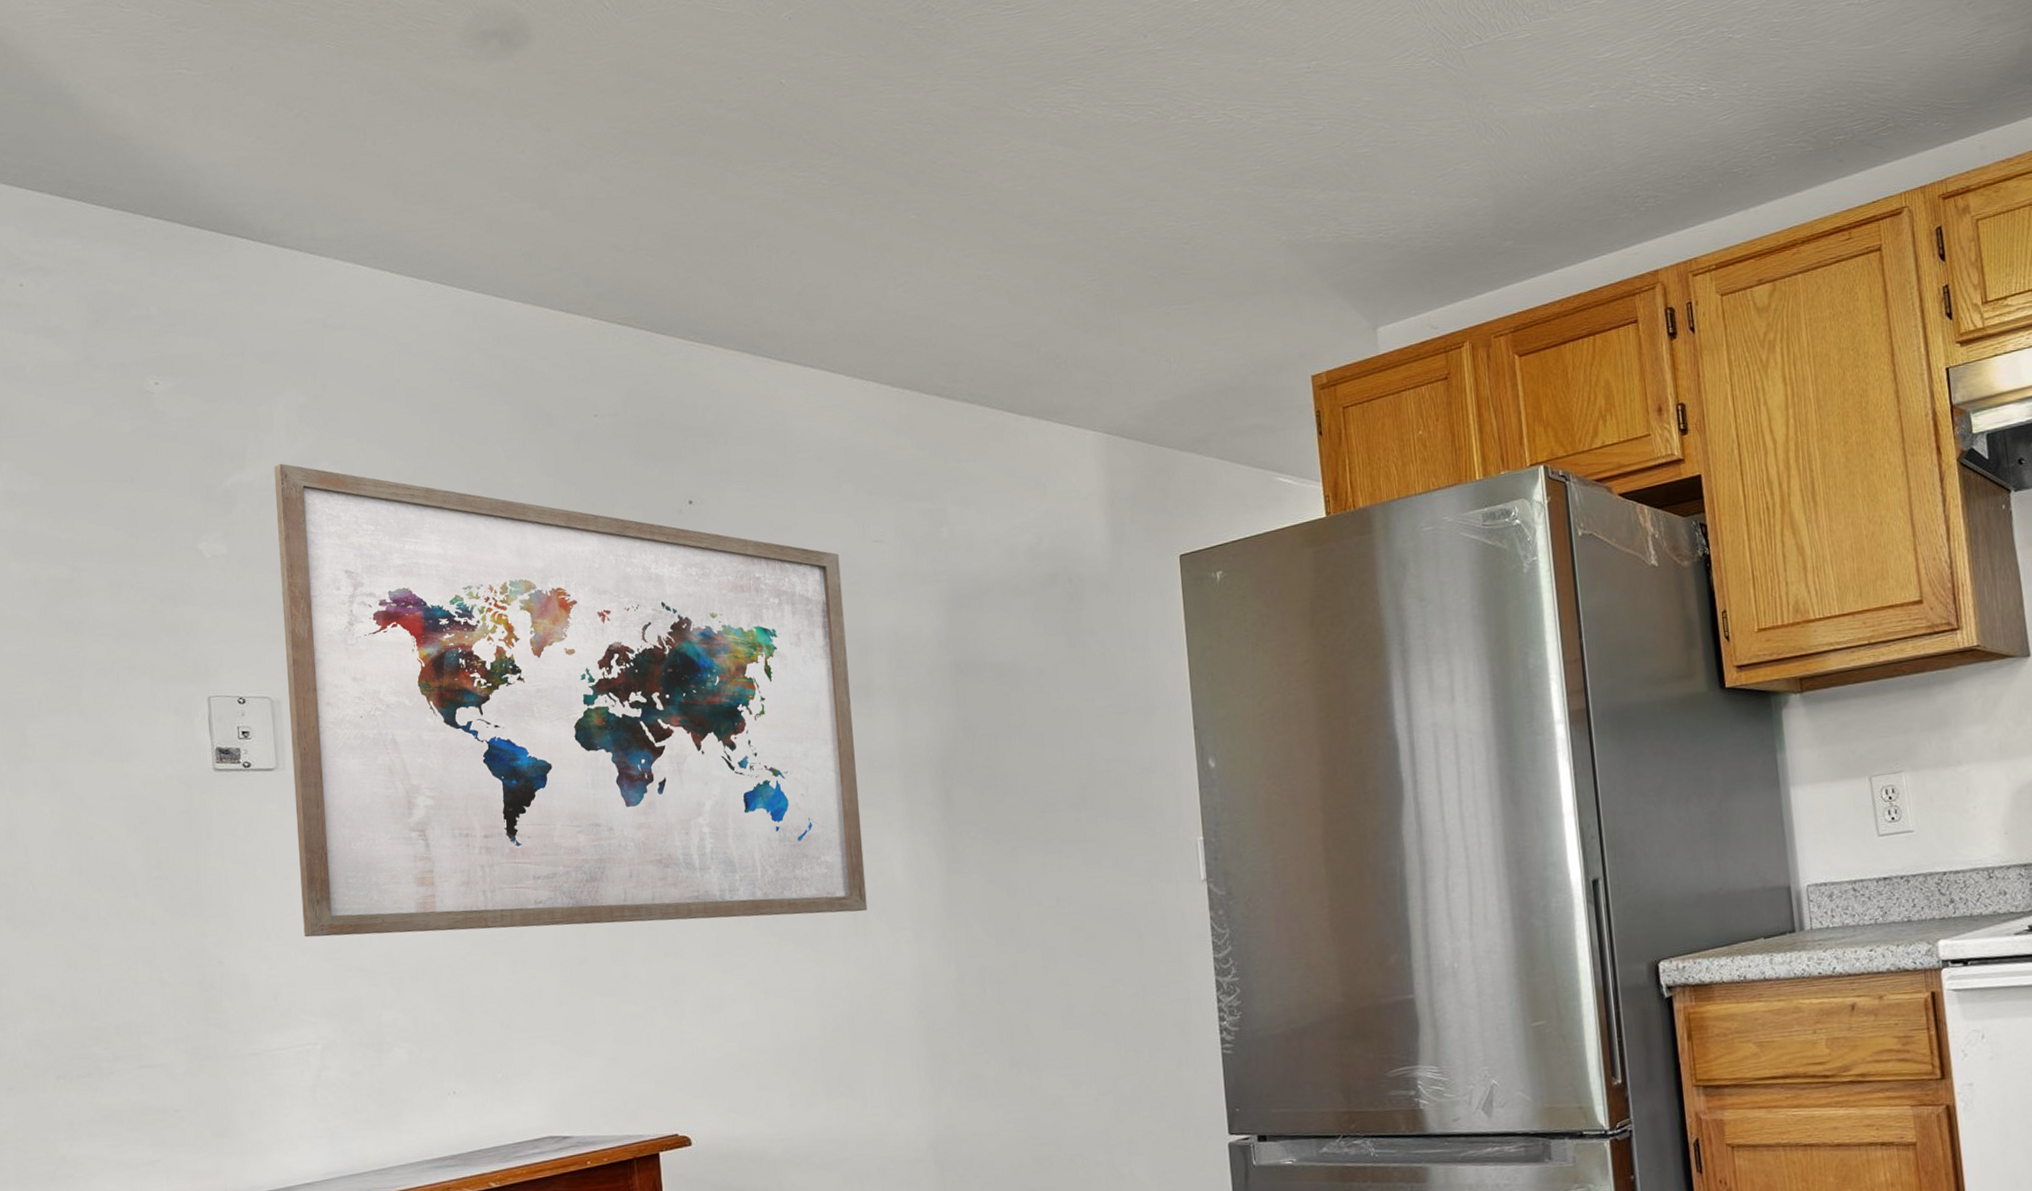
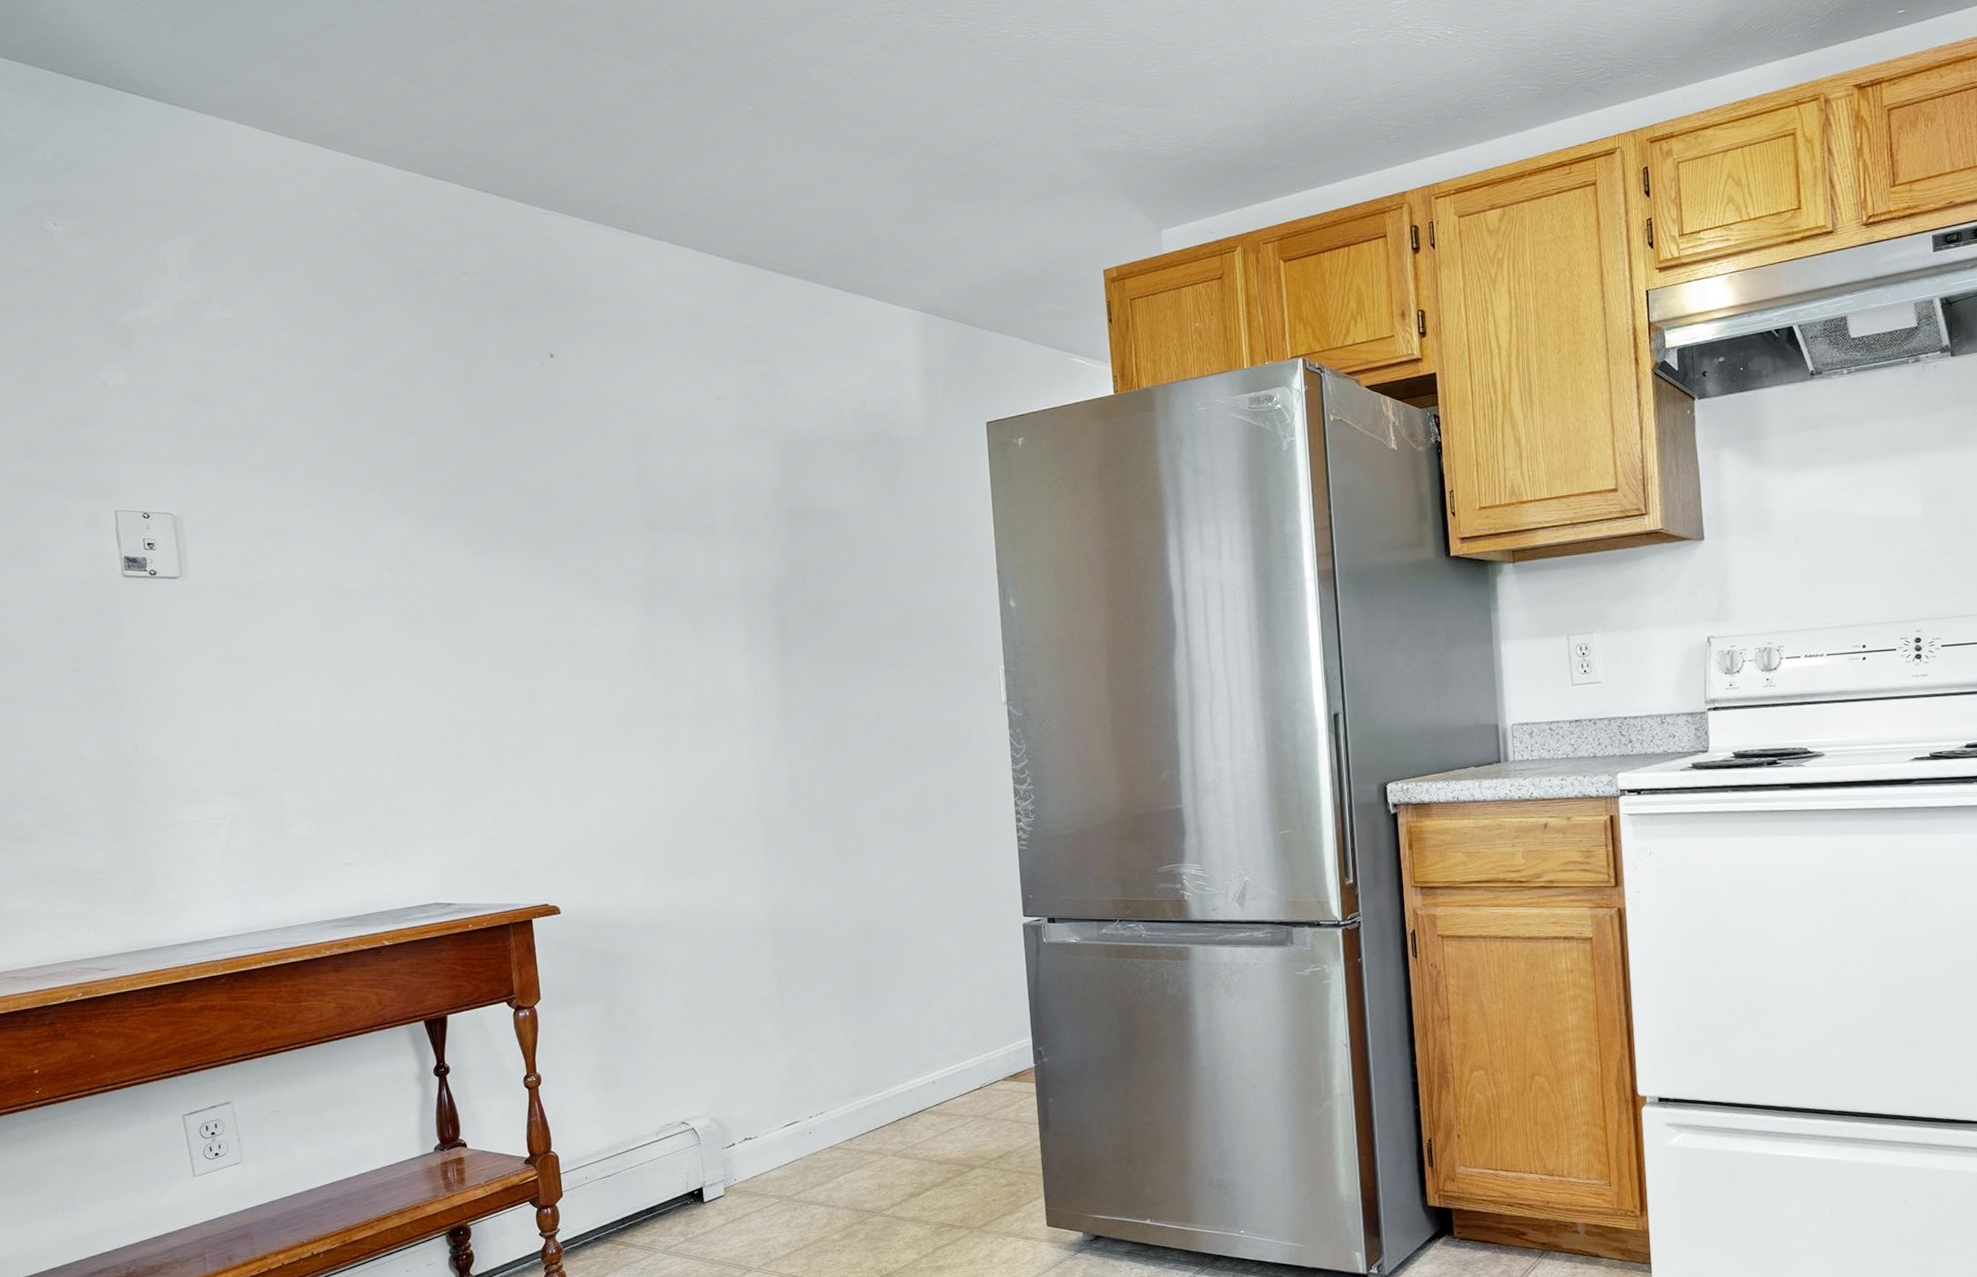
wall art: present [273,463,868,938] -> none [168,303,713,726]

